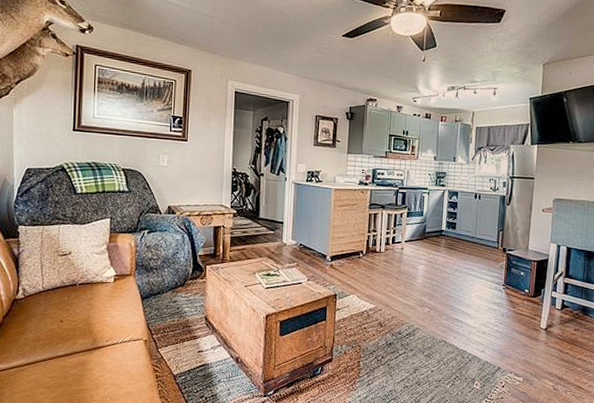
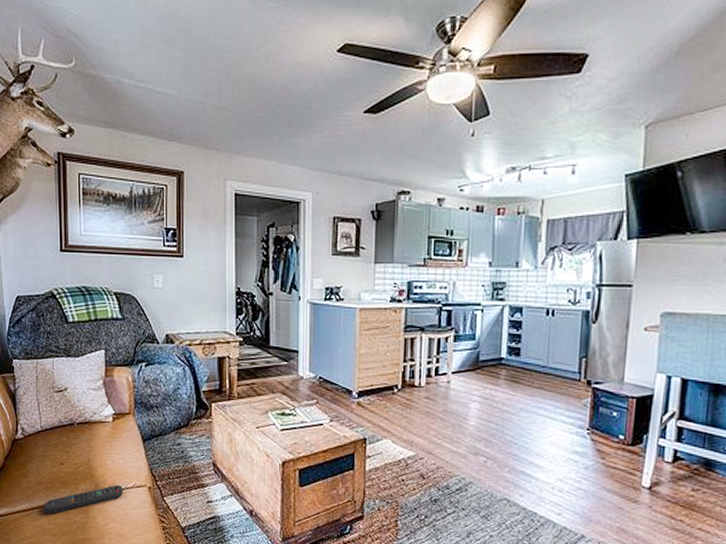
remote control: none [40,338,121,368] -> present [44,484,124,514]

